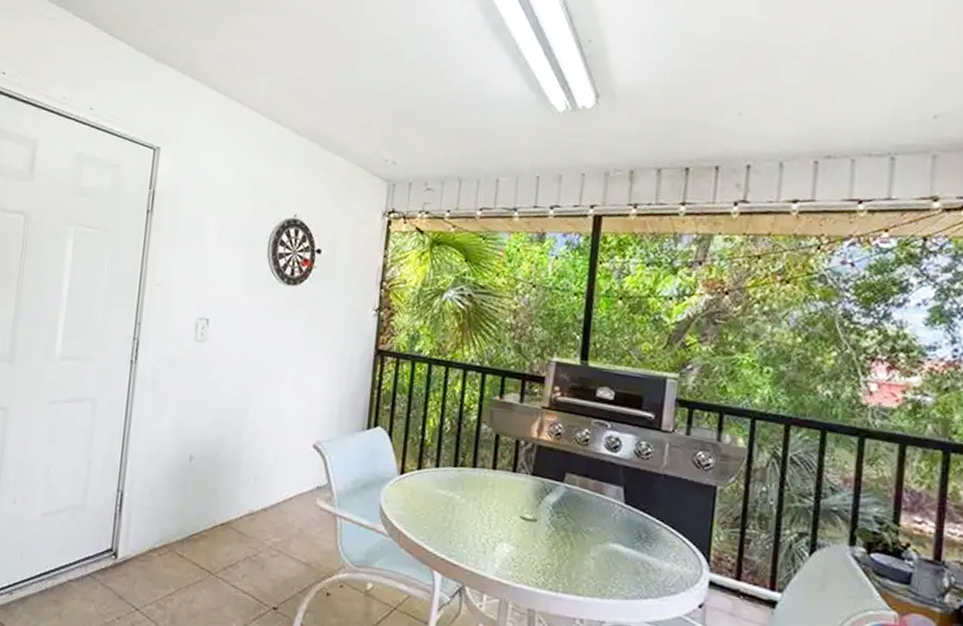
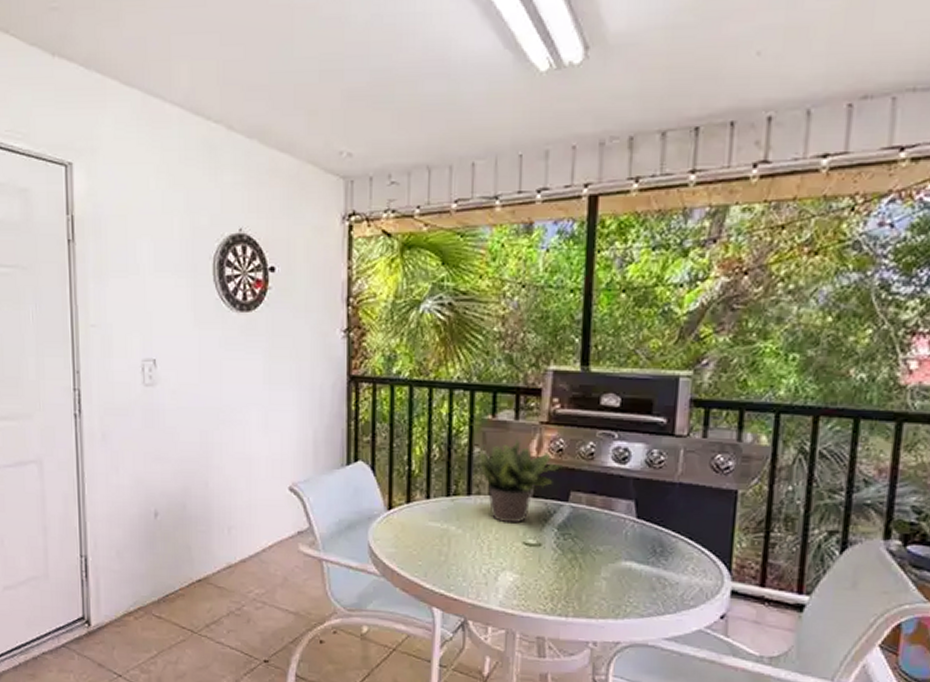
potted plant: none [484,418,559,498] -> present [477,436,562,524]

